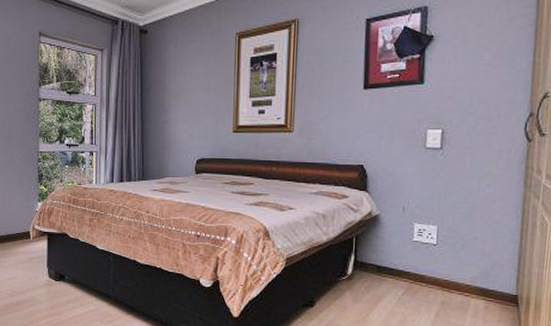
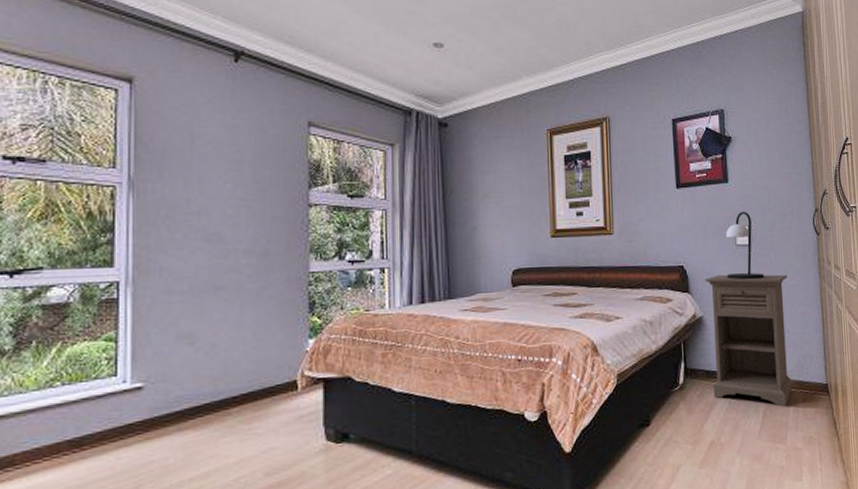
nightstand: none [382,176,483,311] -> present [704,274,792,408]
table lamp: none [411,113,455,184] -> present [726,211,765,280]

